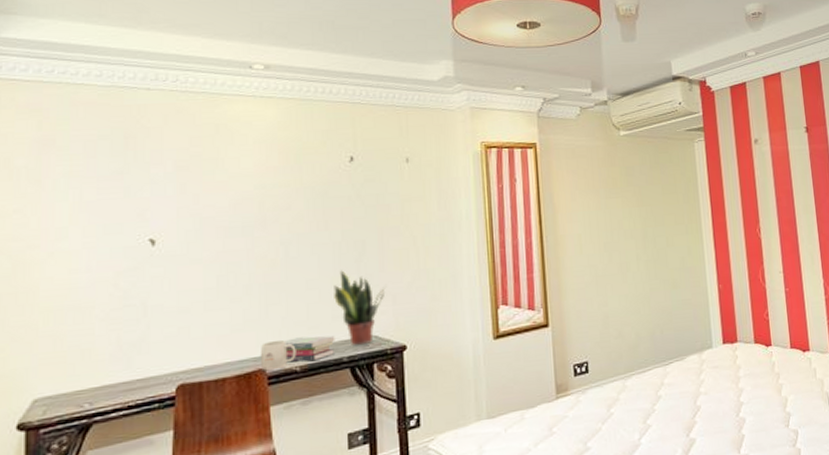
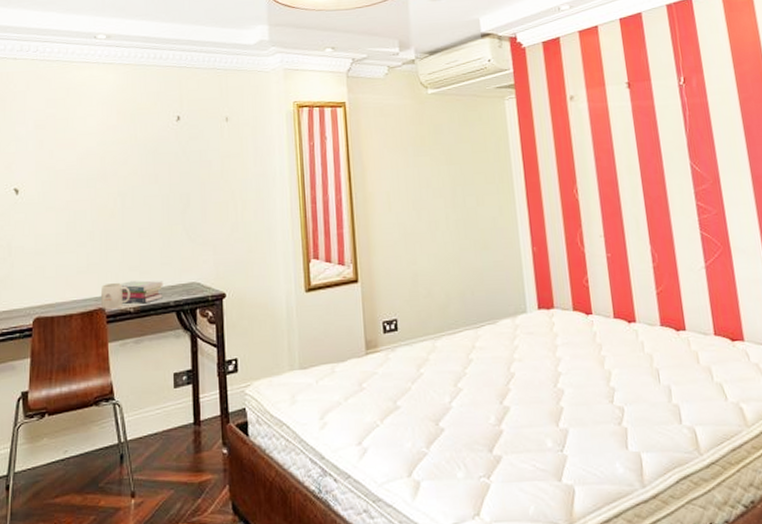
potted plant: present [334,270,386,345] -> none [162,220,207,291]

